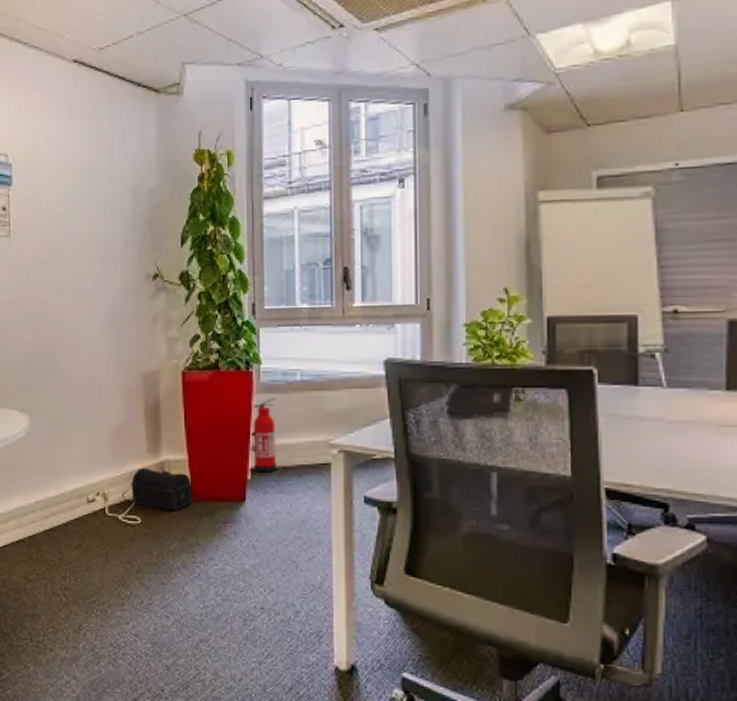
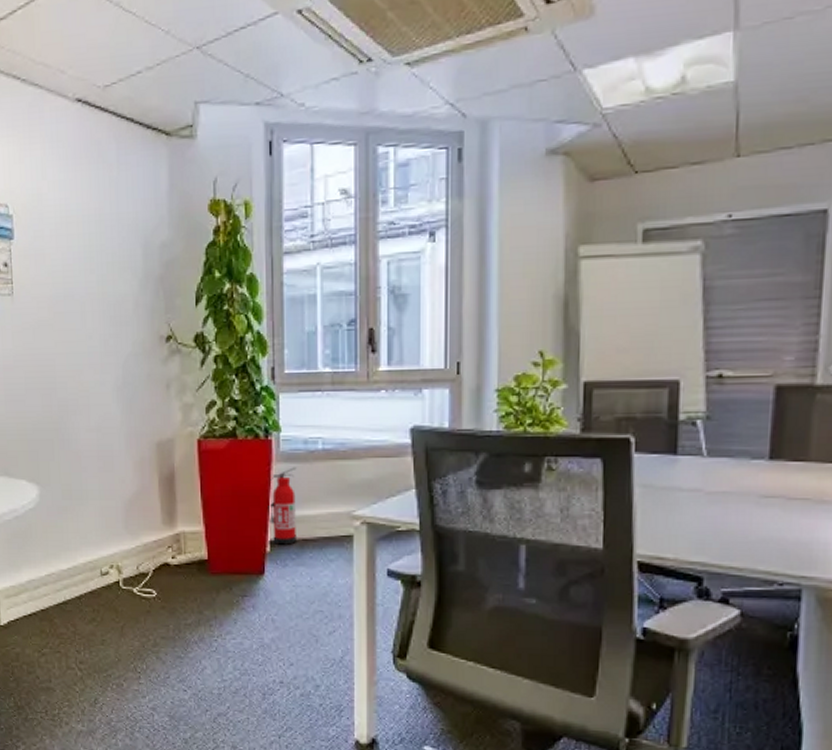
treasure chest: present [130,468,193,511] -> none [144,540,210,584]

